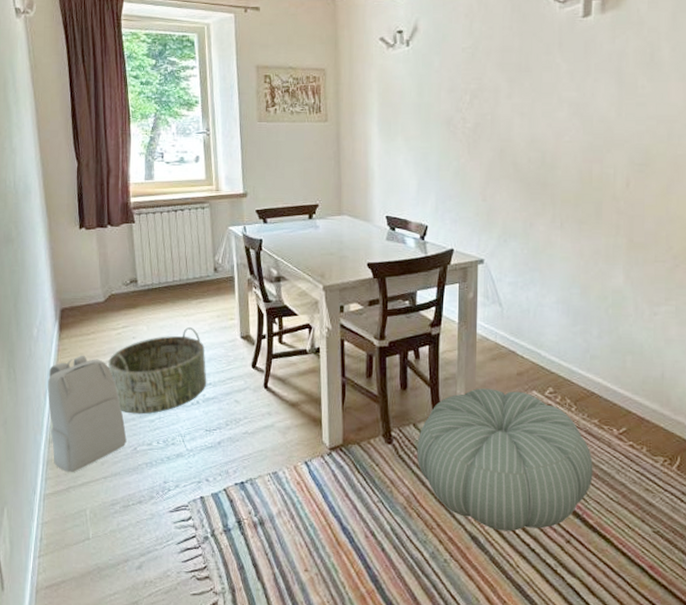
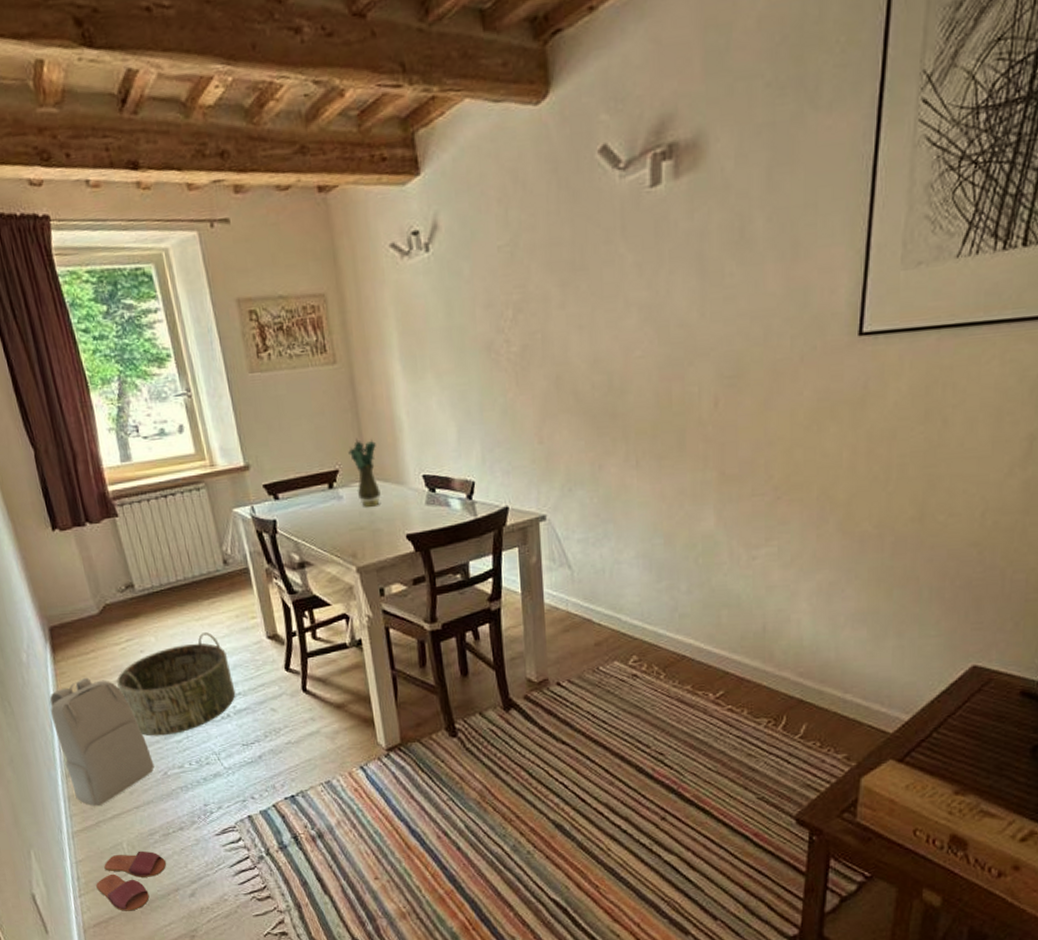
slippers: none [55,519,121,577] -> present [96,850,166,911]
vase: none [328,181,351,237] -> present [348,438,381,507]
pouf: present [417,388,593,532] -> none [485,663,688,816]

